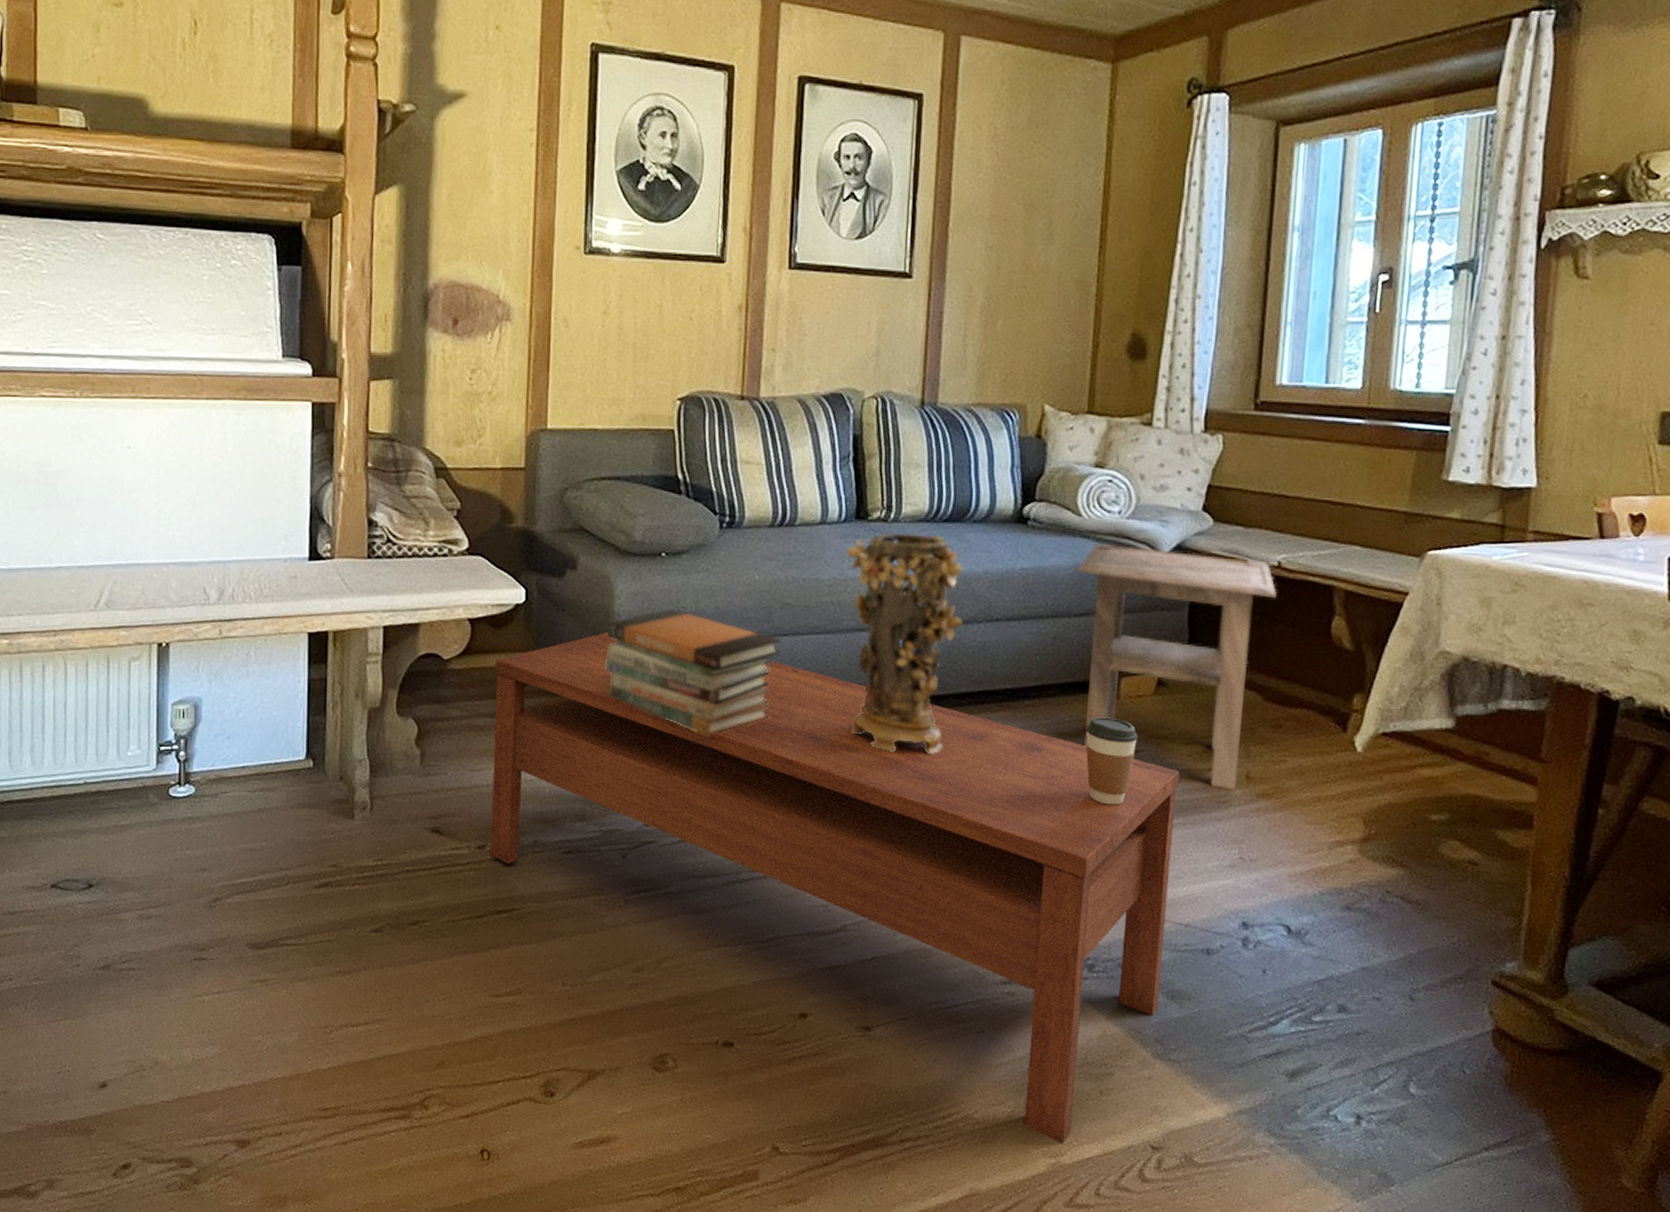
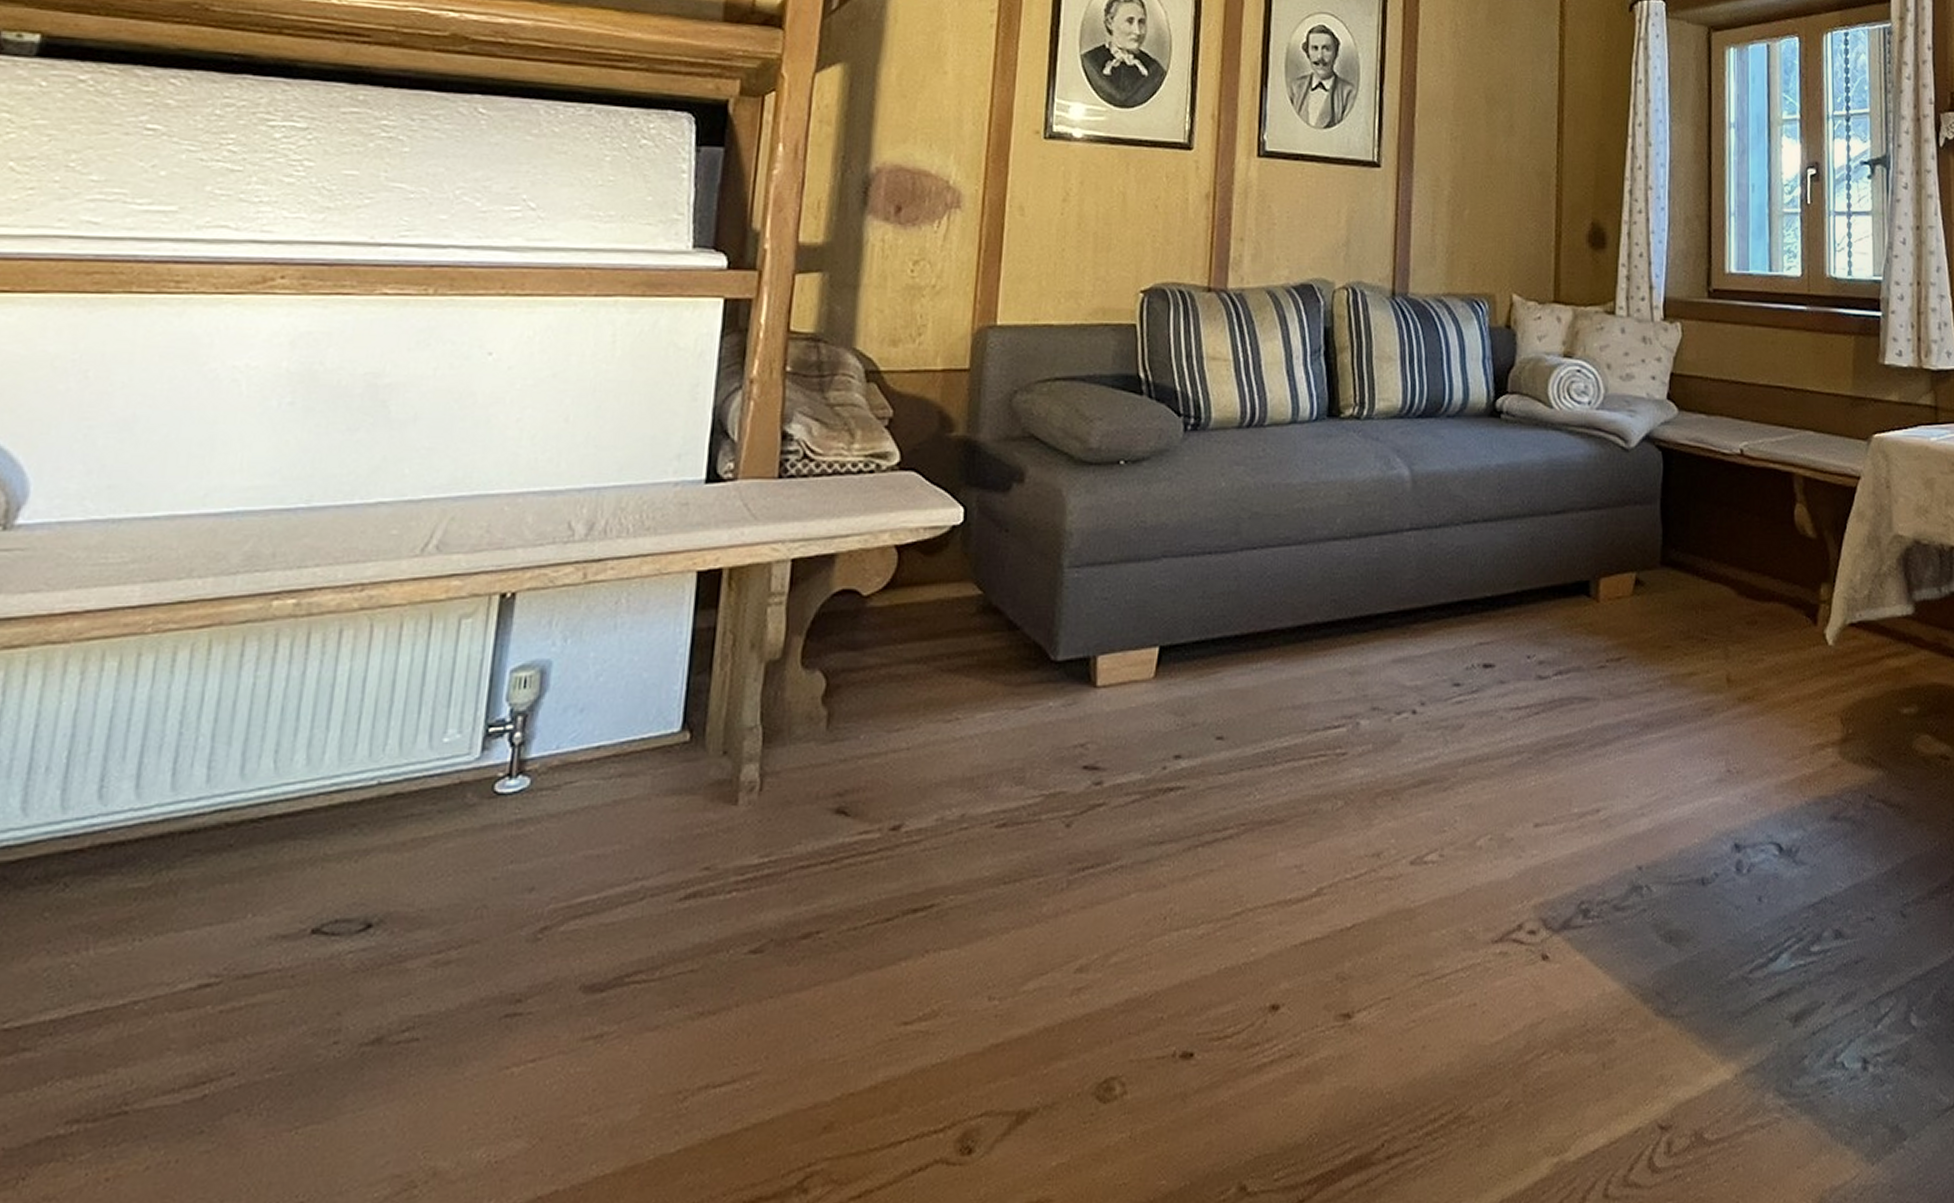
coffee table: present [491,632,1180,1145] -> none [907,554,1663,1137]
book stack: present [605,609,782,737] -> none [1053,524,1250,671]
decorative vase: present [847,532,963,755] -> none [1319,431,1440,677]
side table: present [1077,543,1277,790] -> none [1551,435,1742,695]
coffee cup: present [1085,716,1139,805] -> none [1567,623,1620,721]

